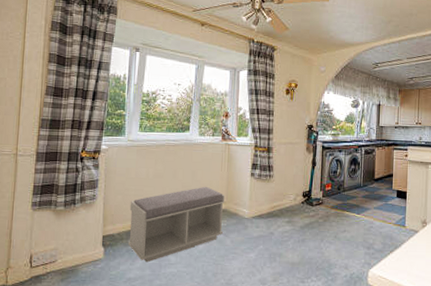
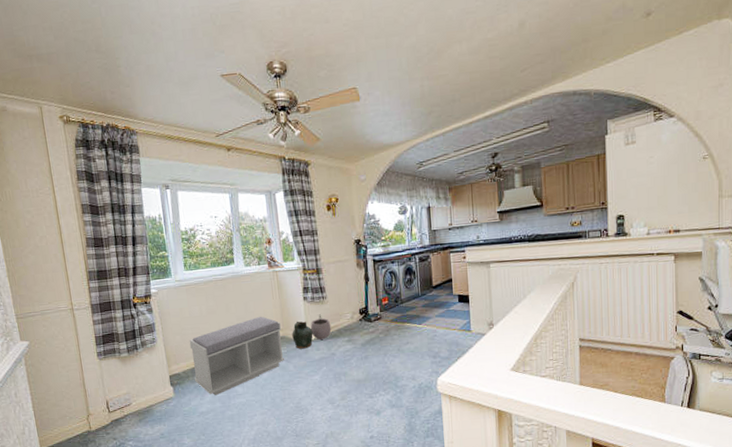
ceramic jug: none [234,195,255,225] -> present [292,321,313,349]
plant pot: none [253,192,274,217] -> present [310,314,332,340]

